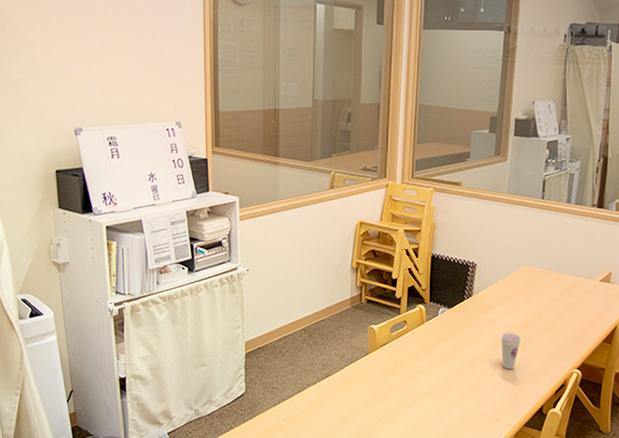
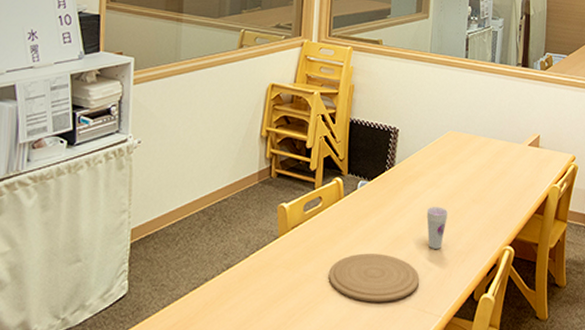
plate: none [413,370,494,410] -> present [328,253,420,302]

